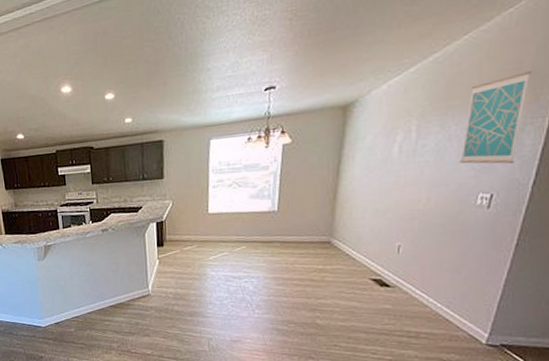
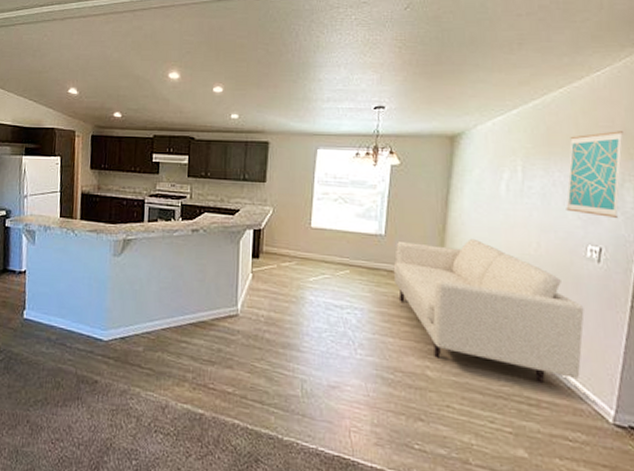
sofa: none [286,202,469,318] -> present [393,238,584,382]

